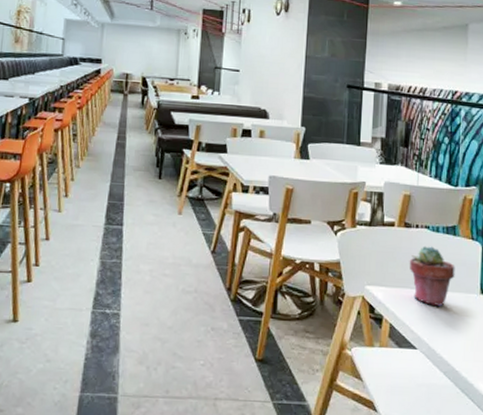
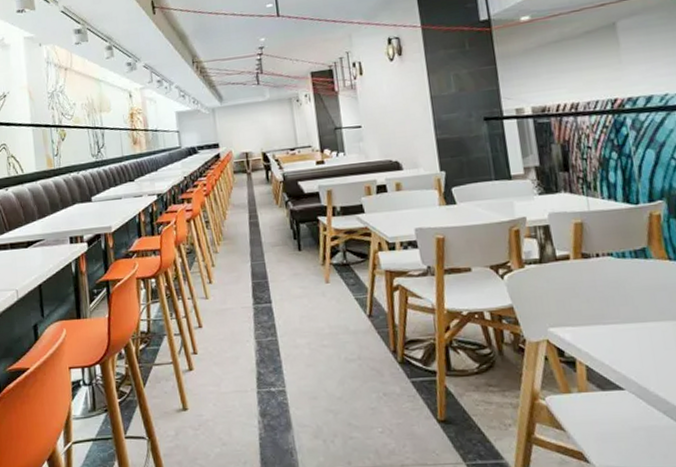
potted succulent: present [409,246,455,307] -> none [595,274,656,340]

